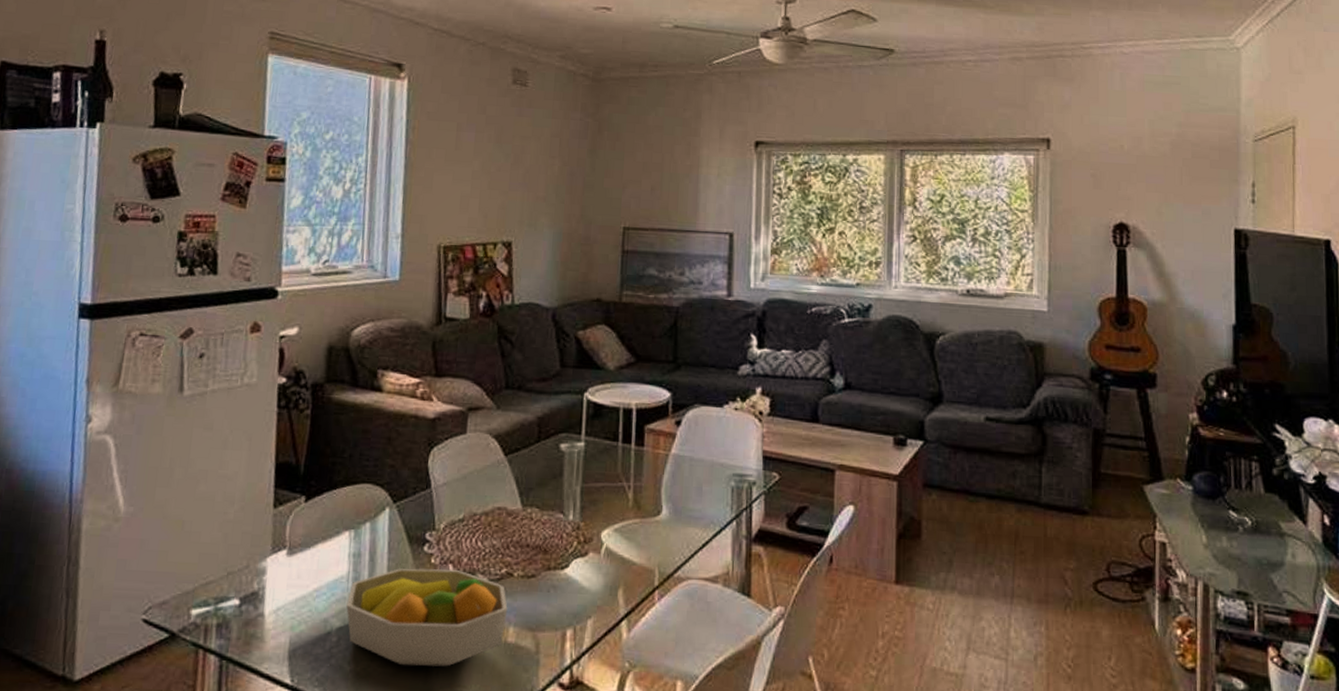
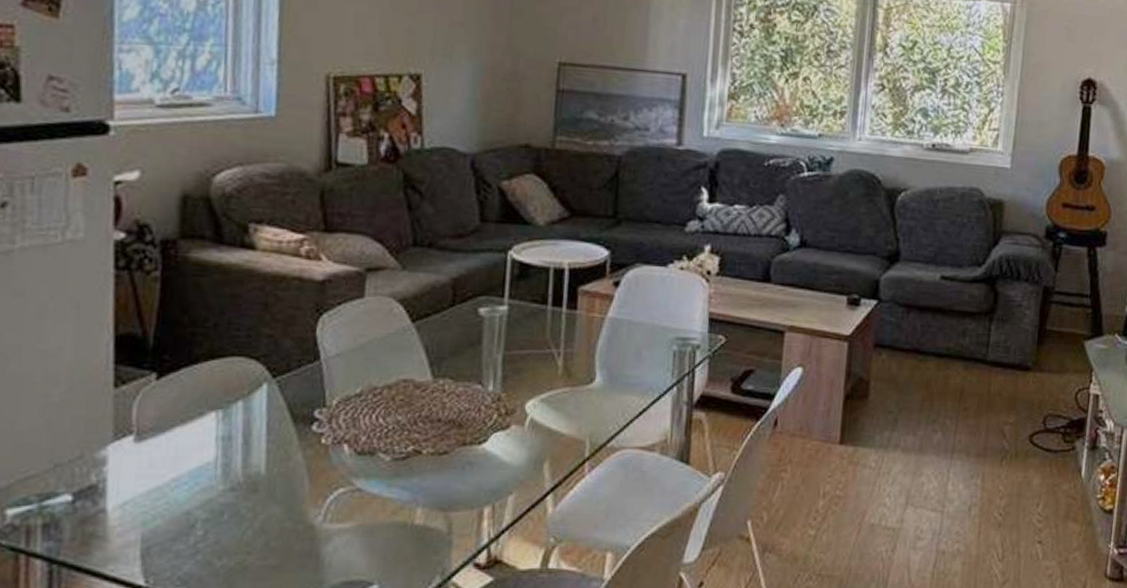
fruit bowl: present [346,568,508,667] -> none [214,450,415,557]

